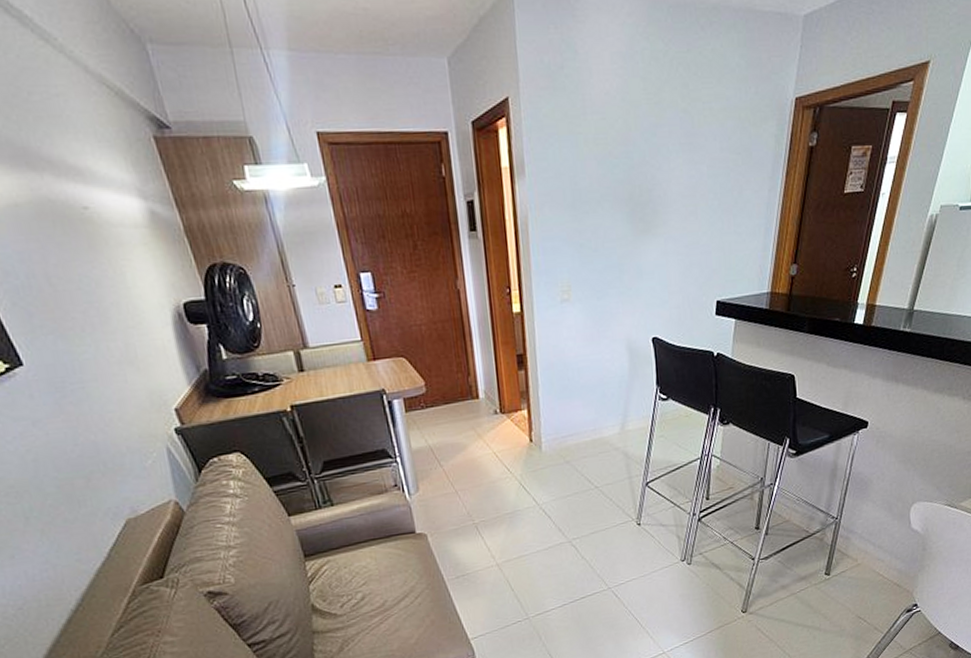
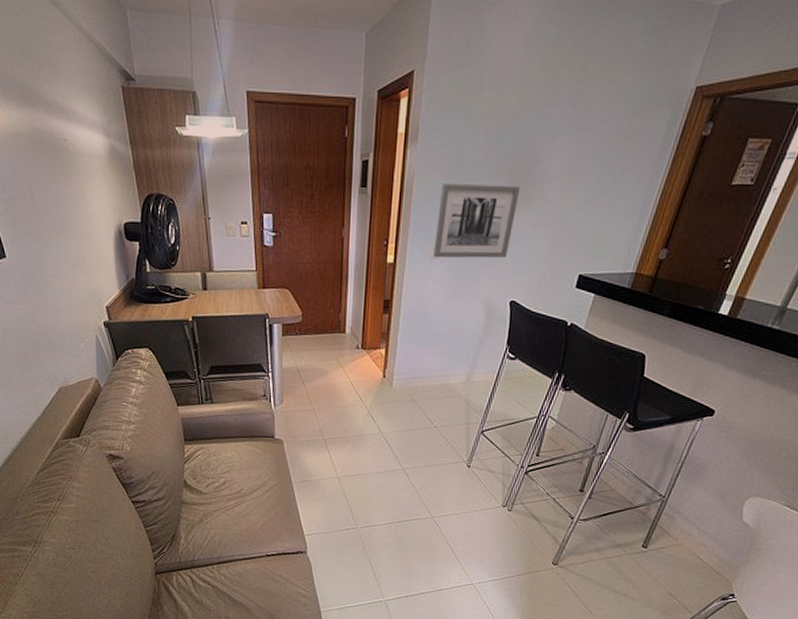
wall art: none [559,214,643,301] -> present [433,184,521,258]

